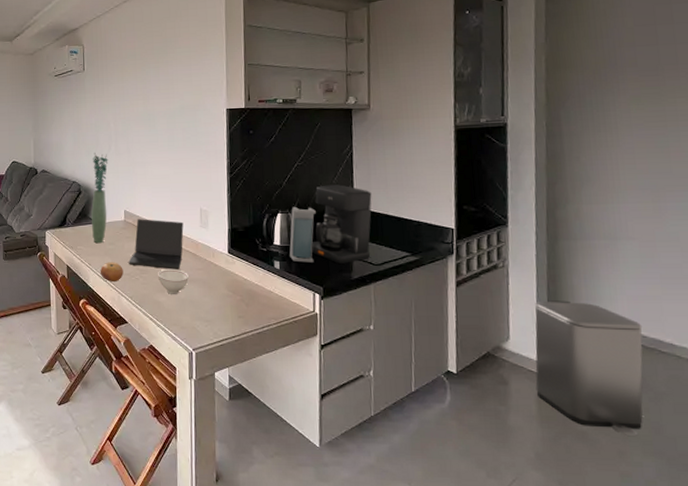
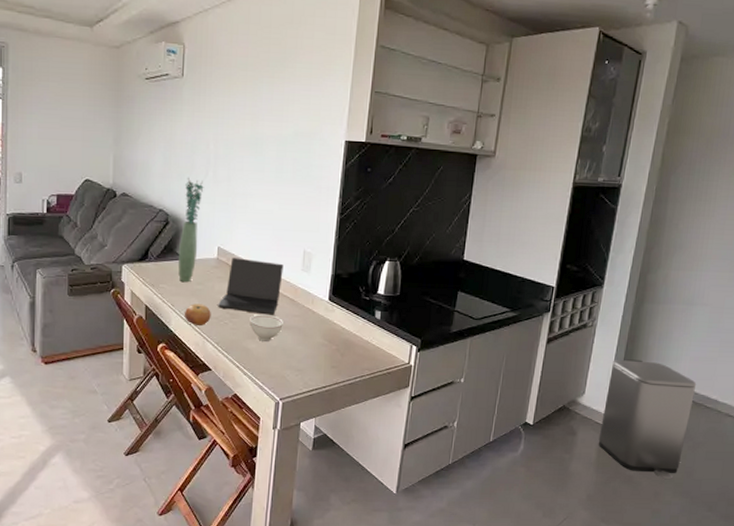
soap dispenser: present [289,206,316,263] -> none [392,254,425,314]
coffee maker: present [311,184,372,263] -> none [414,234,483,316]

